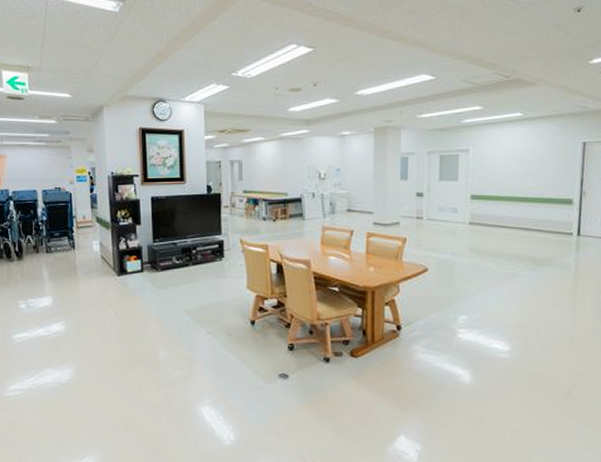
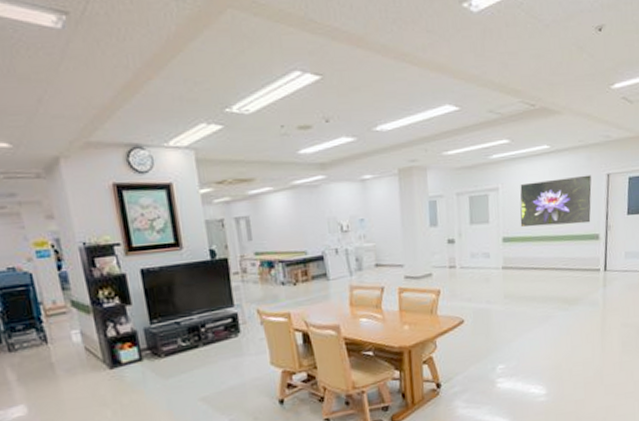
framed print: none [489,142,566,188] -> present [520,175,592,227]

